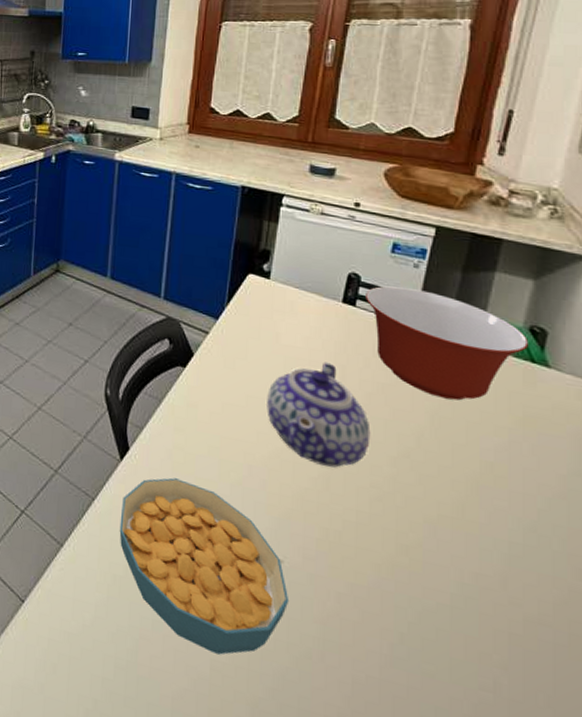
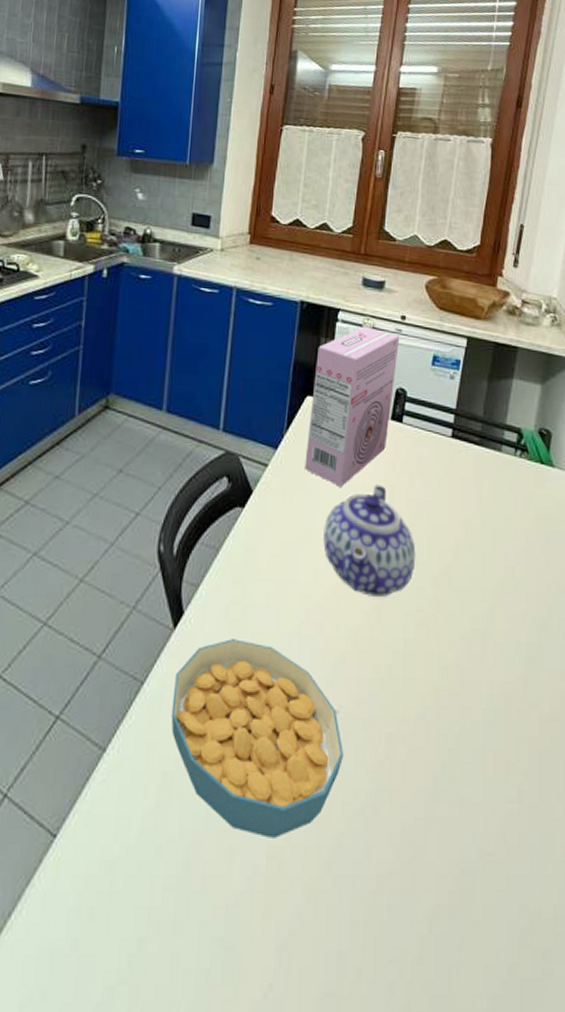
cereal box: none [247,211,353,360] -> present [305,326,400,487]
mixing bowl: present [366,286,530,401] -> none [411,399,539,509]

